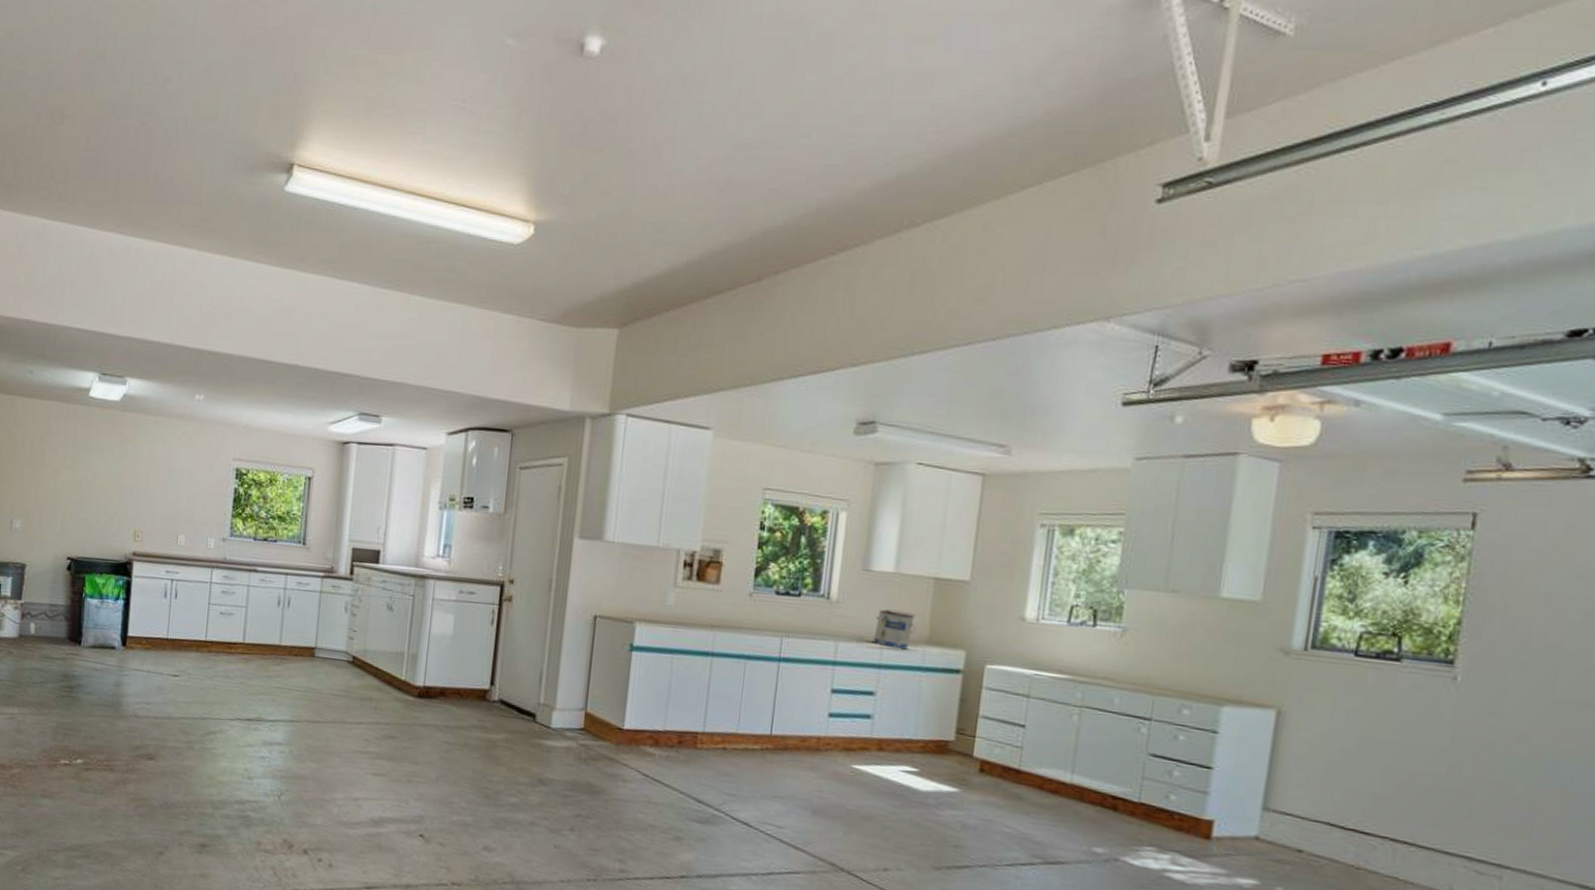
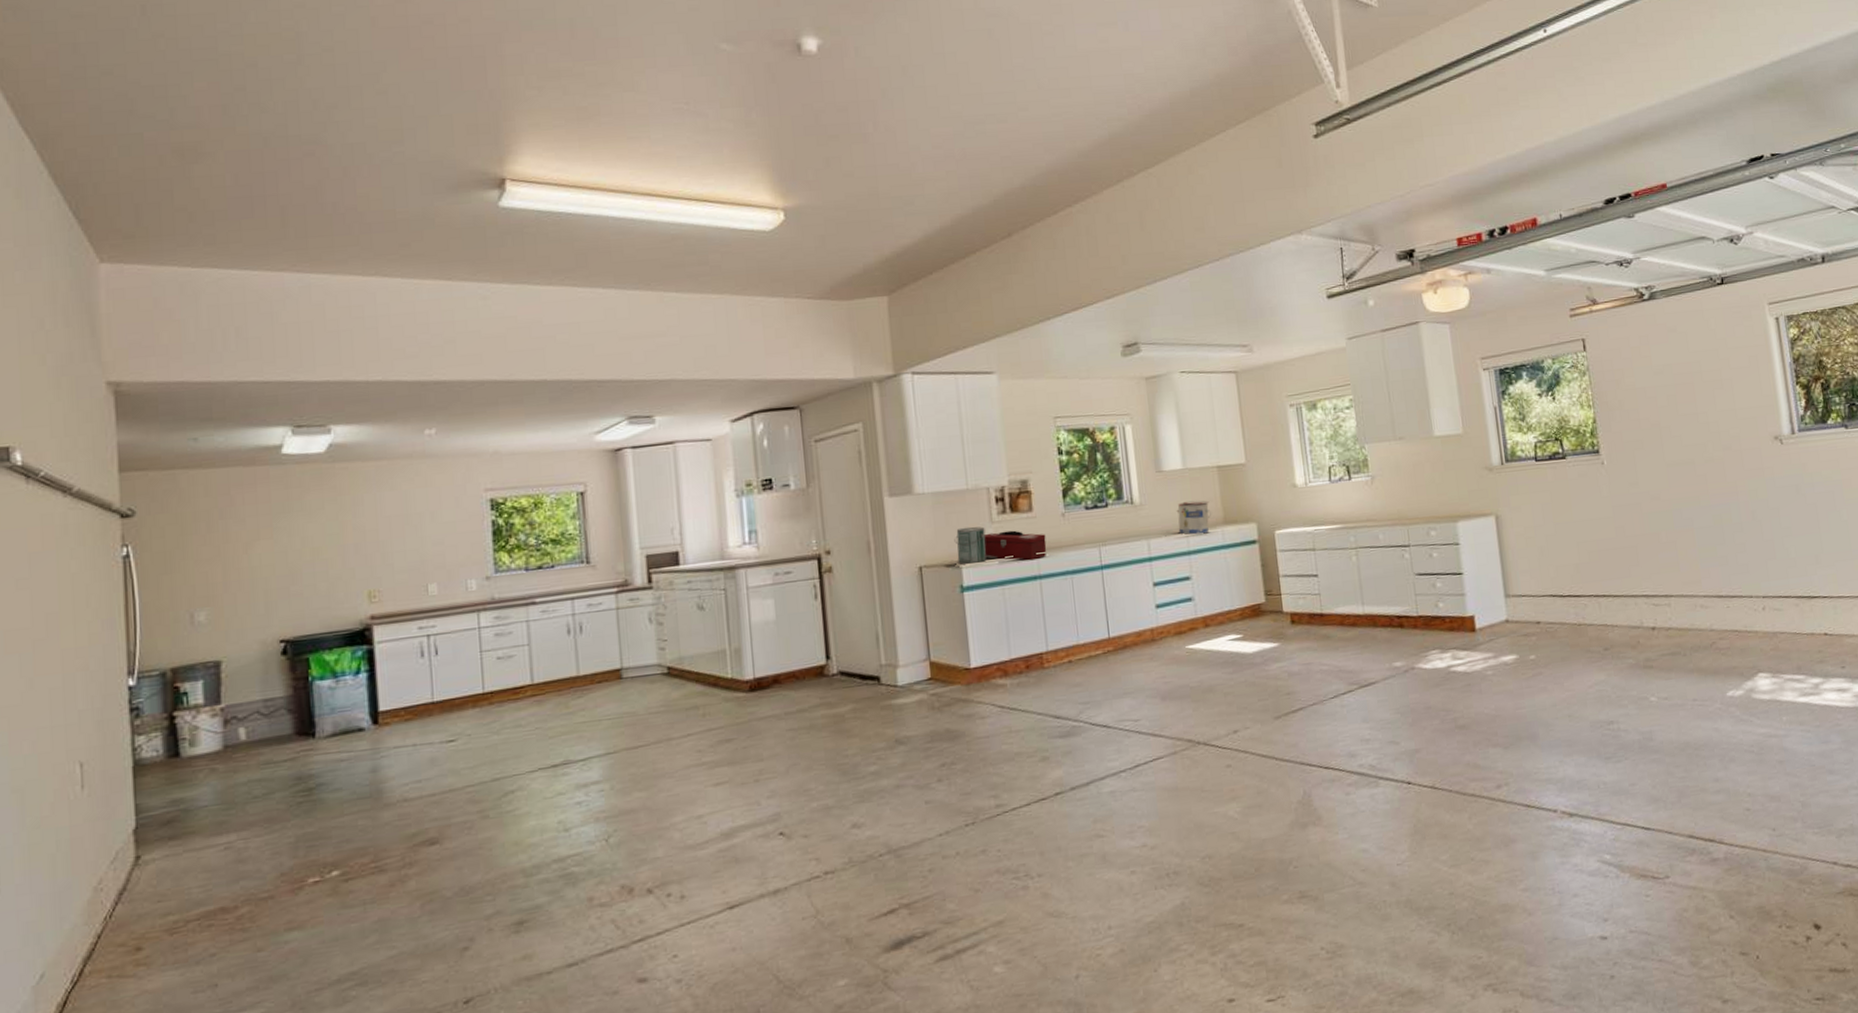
paint can: none [632,585,667,628] -> present [954,526,987,566]
toolbox: none [660,596,728,636] -> present [983,530,1047,561]

